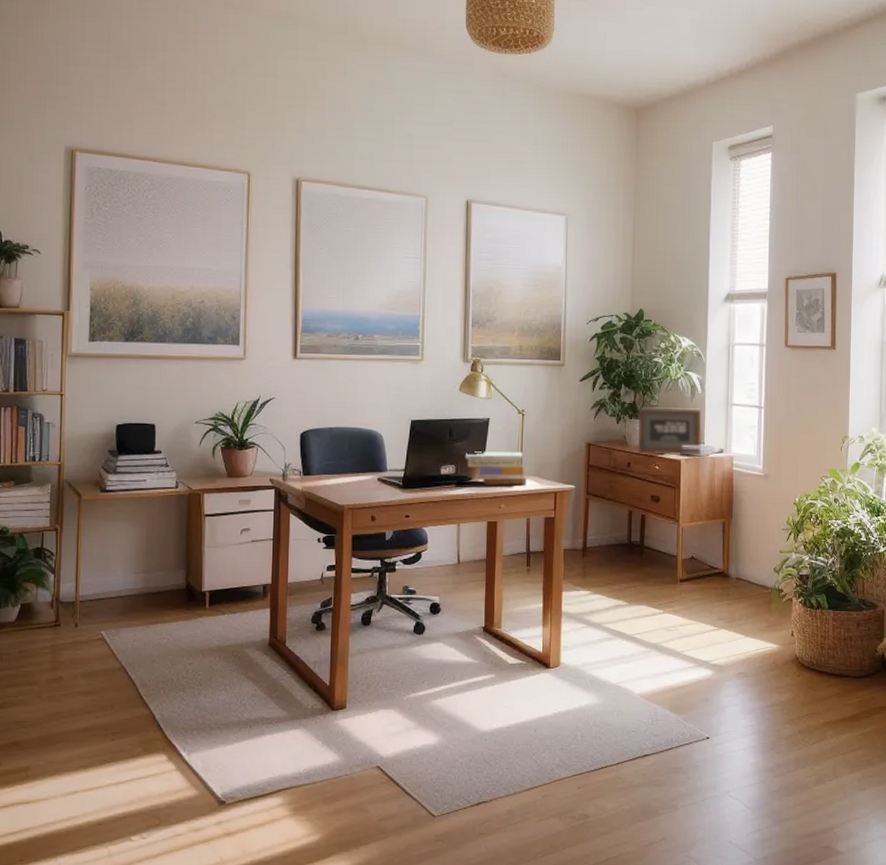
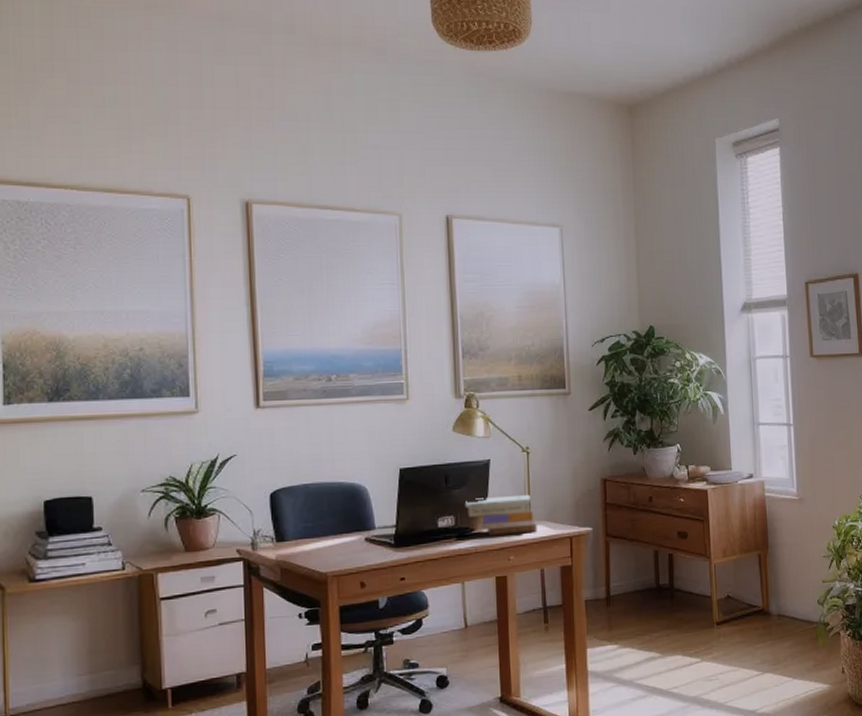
picture frame: present [637,408,702,454] -> none [656,431,729,485]

